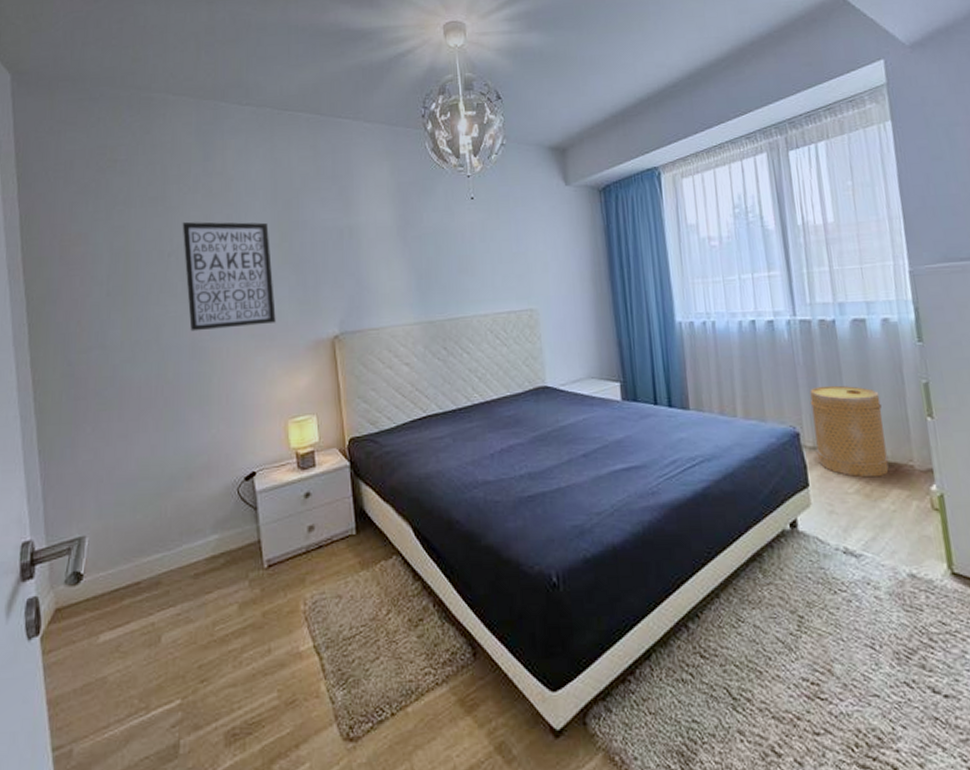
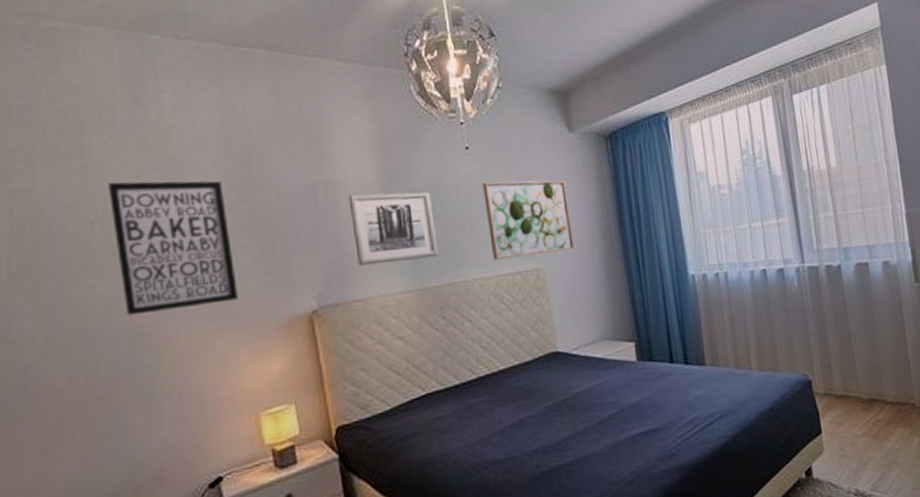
wall art: none [369,236,444,299] -> present [348,191,439,266]
wall art: none [485,228,566,300] -> present [483,180,574,261]
basket: present [810,385,889,478] -> none [819,330,893,419]

